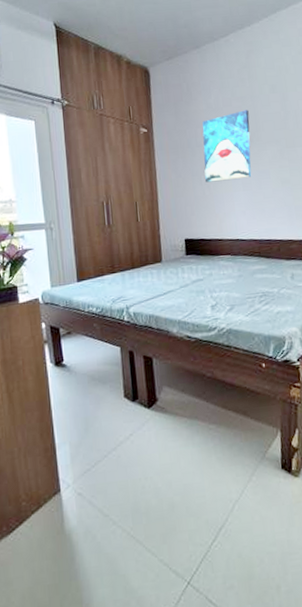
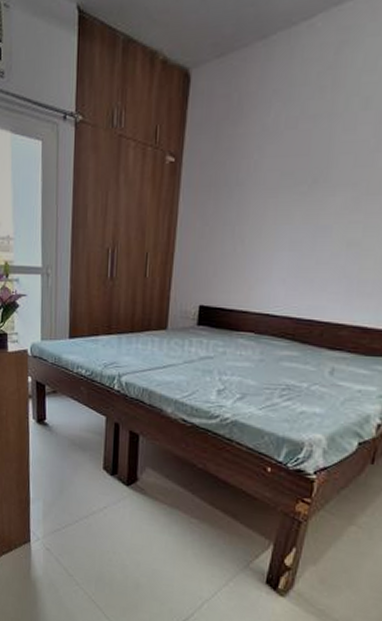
wall art: present [202,110,252,183] -> none [240,135,321,236]

